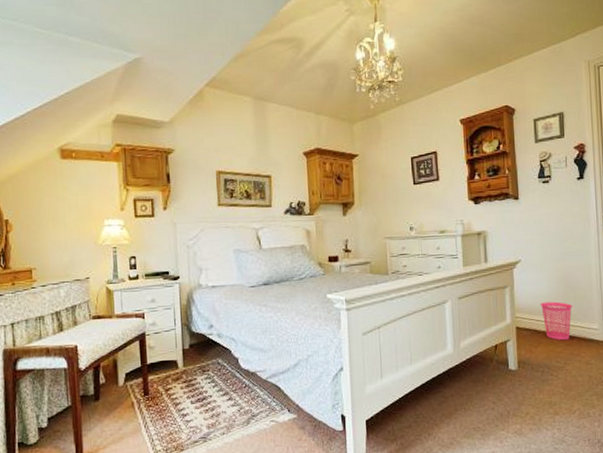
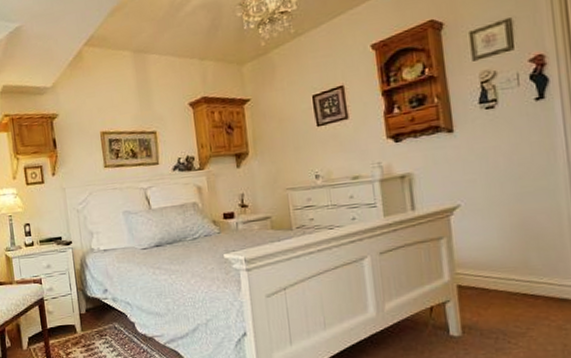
waste basket: present [540,301,573,341] -> none [489,253,536,301]

